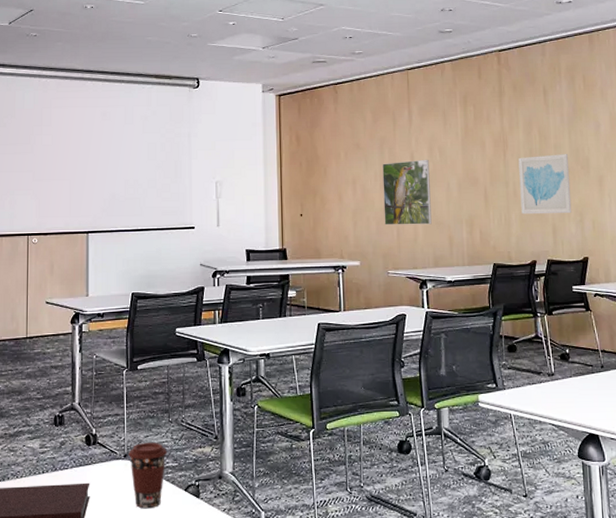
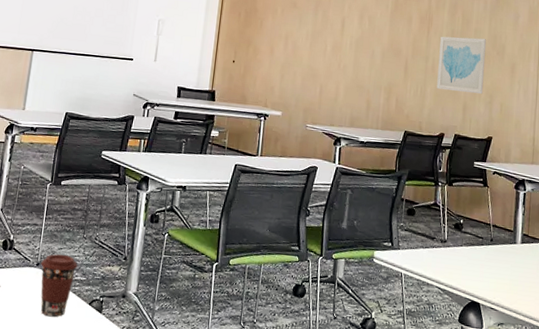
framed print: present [382,159,432,225] -> none [309,24,358,87]

